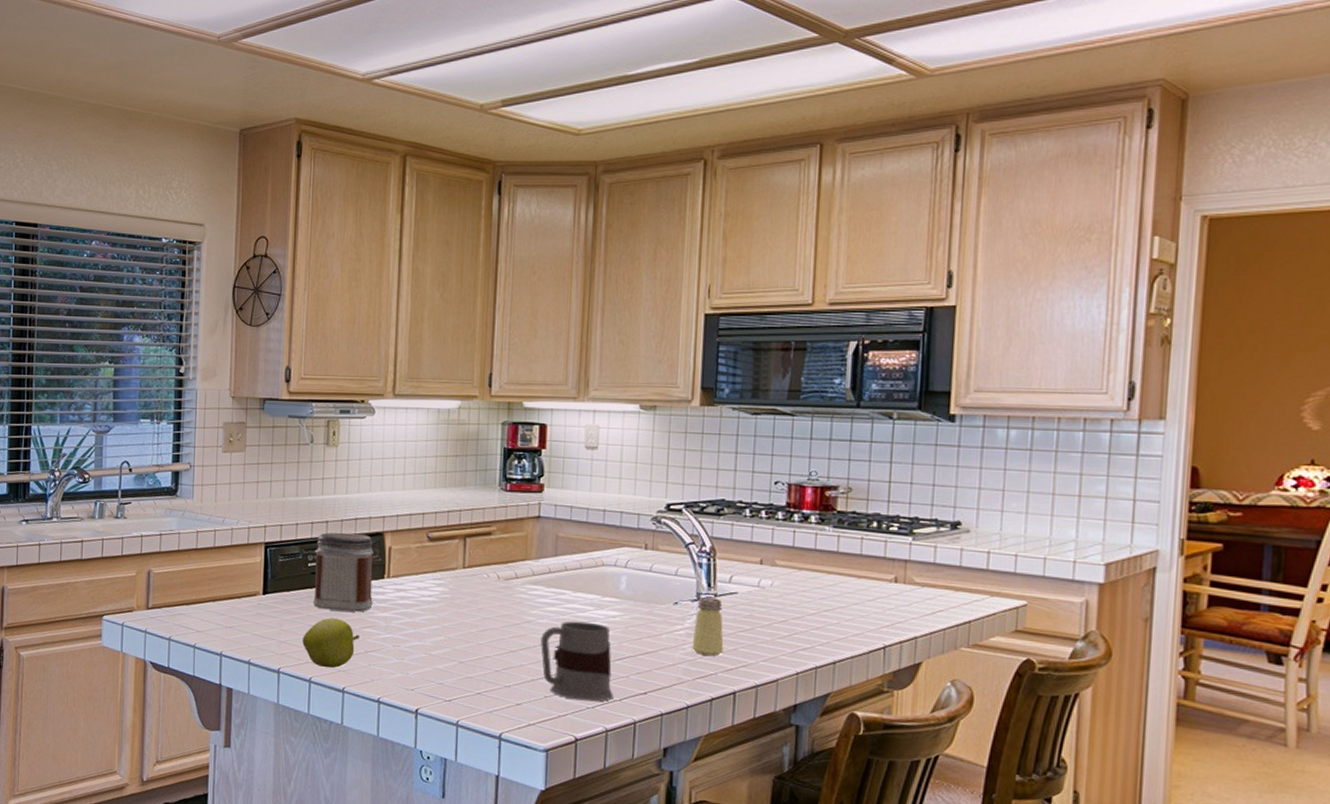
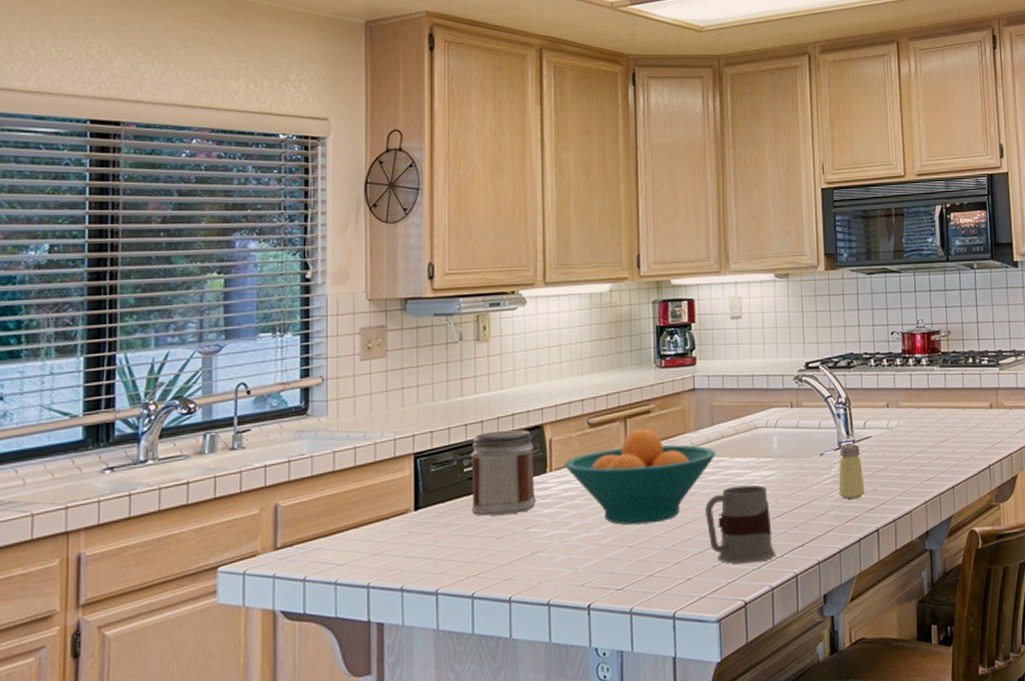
apple: present [302,617,359,668] -> none [462,523,524,580]
fruit bowl: none [401,549,557,644] -> present [564,428,716,525]

